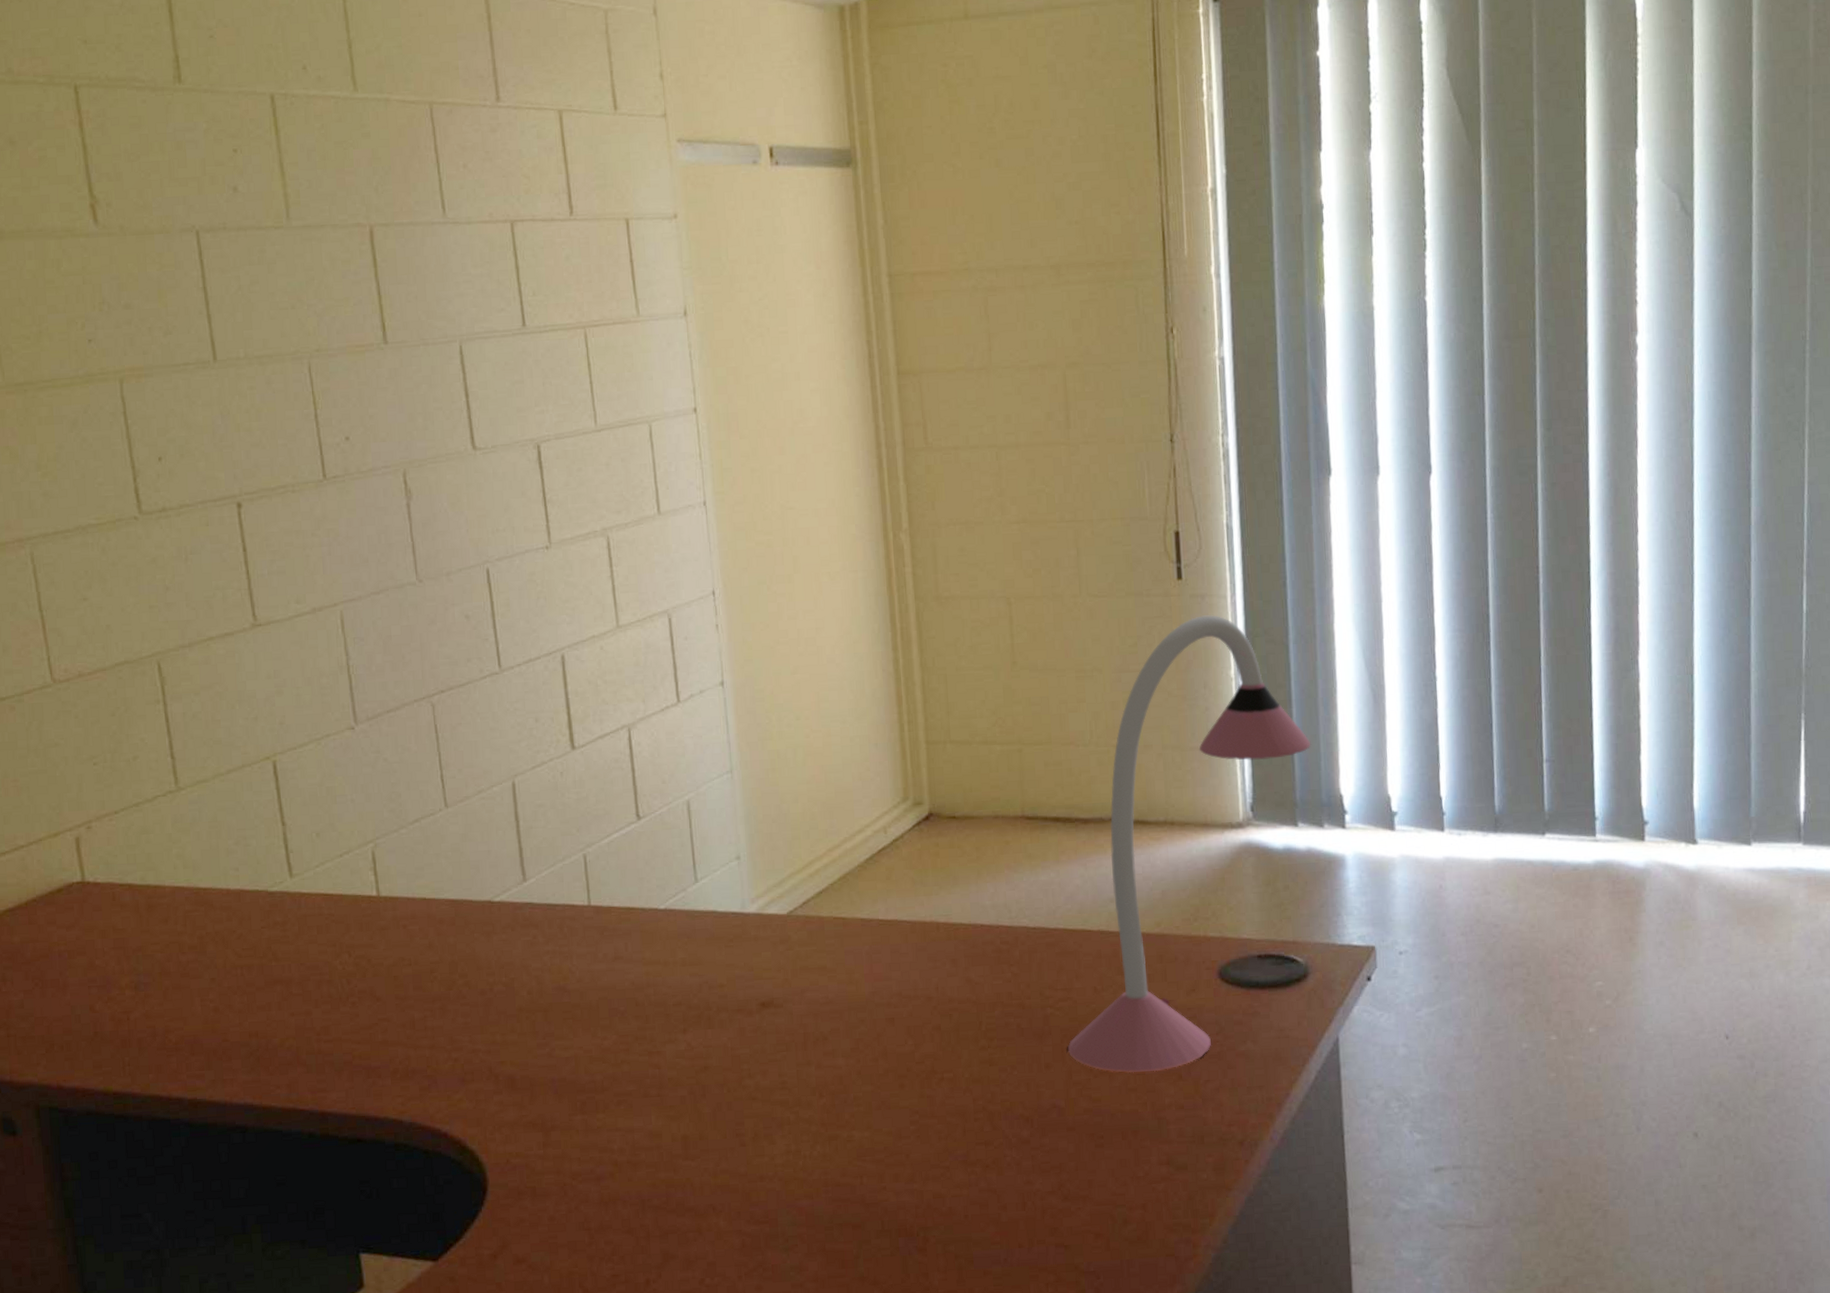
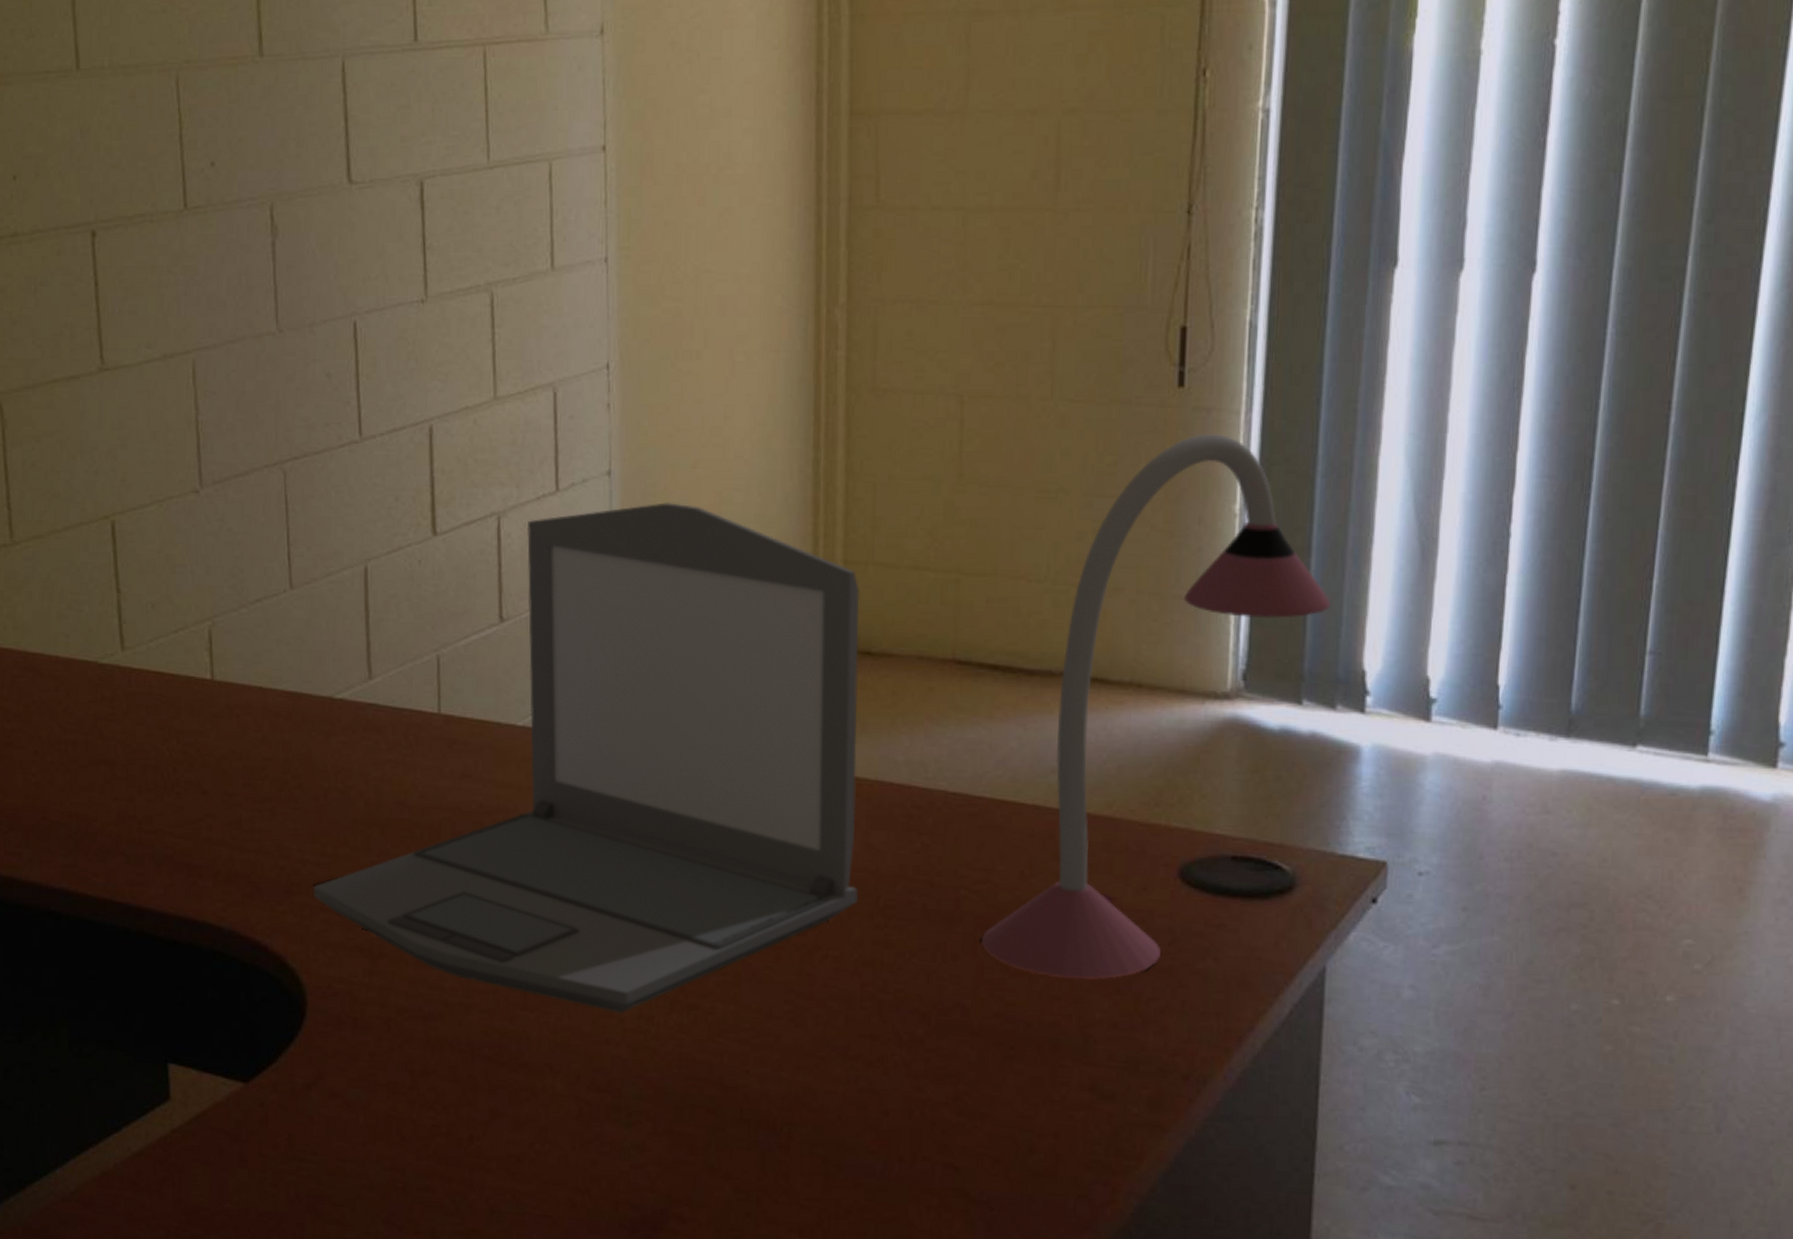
laptop: none [486,704,965,1152] -> present [314,502,861,1014]

